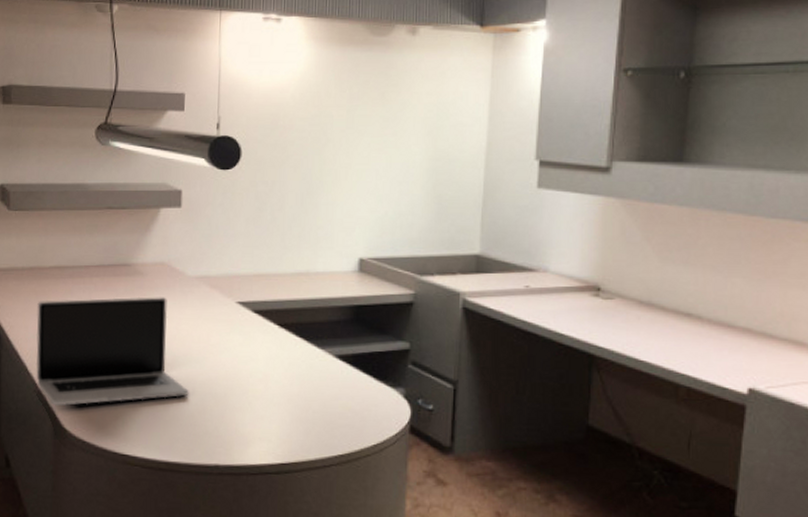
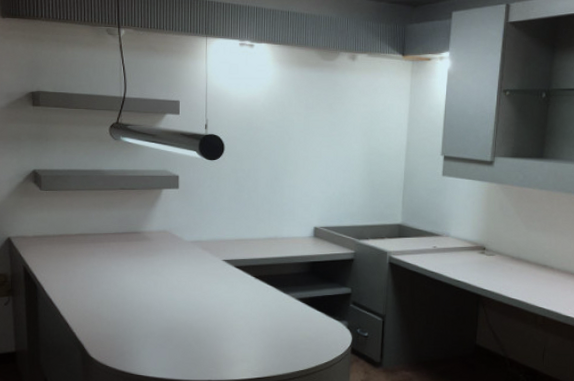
laptop: present [35,296,189,406] -> none [66,257,187,341]

